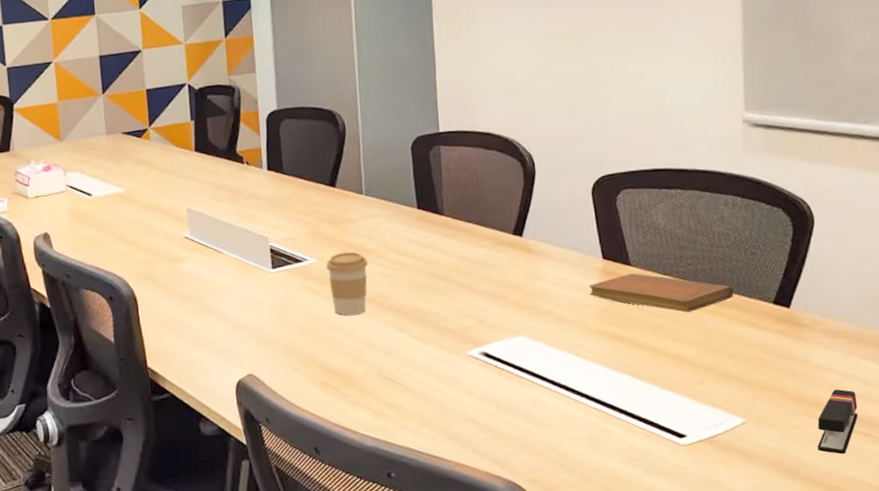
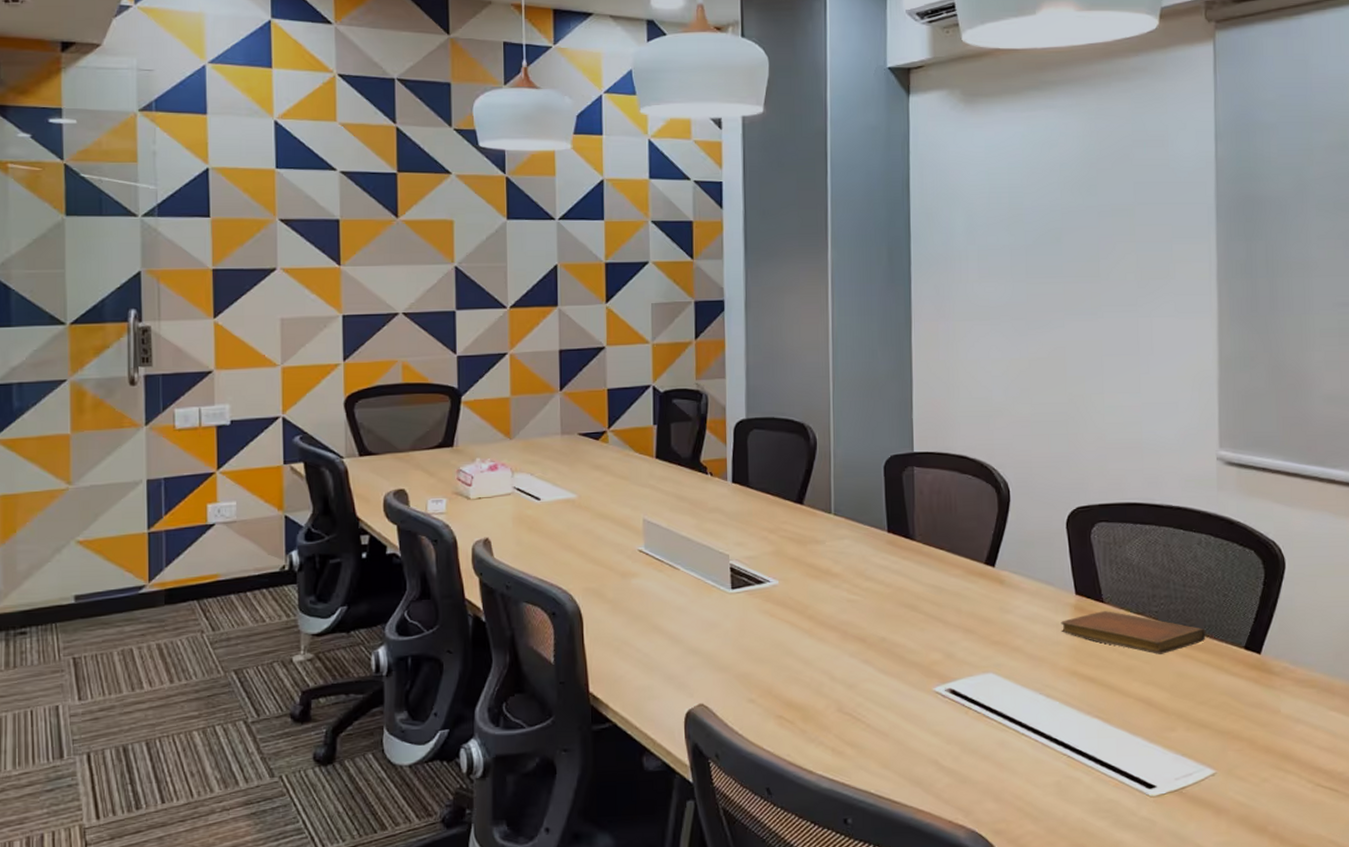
coffee cup: present [326,251,368,315] -> none [788,574,833,643]
stapler: present [817,389,858,455] -> none [1287,741,1327,811]

